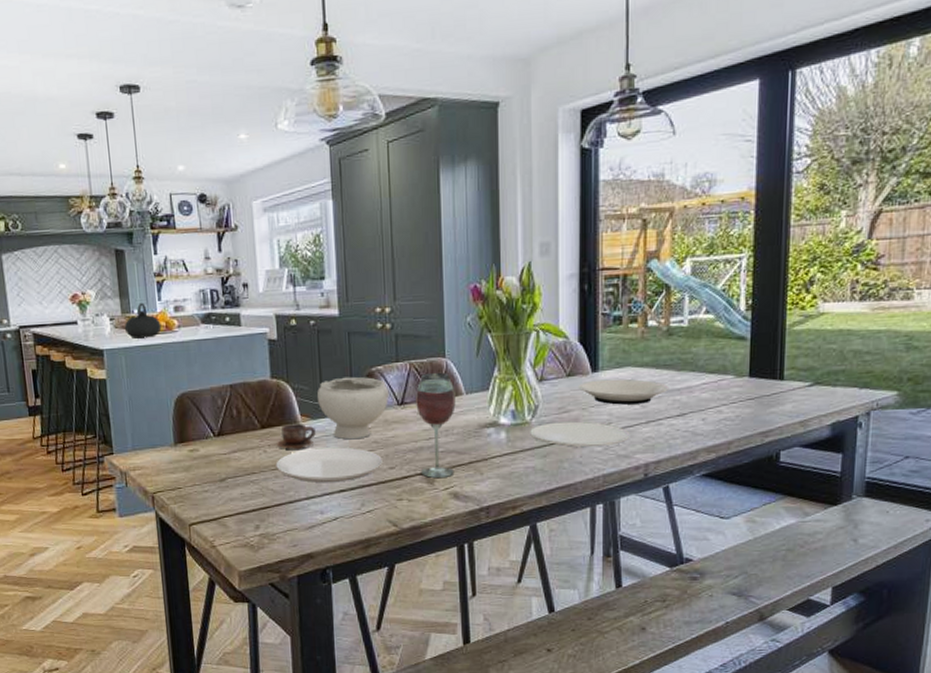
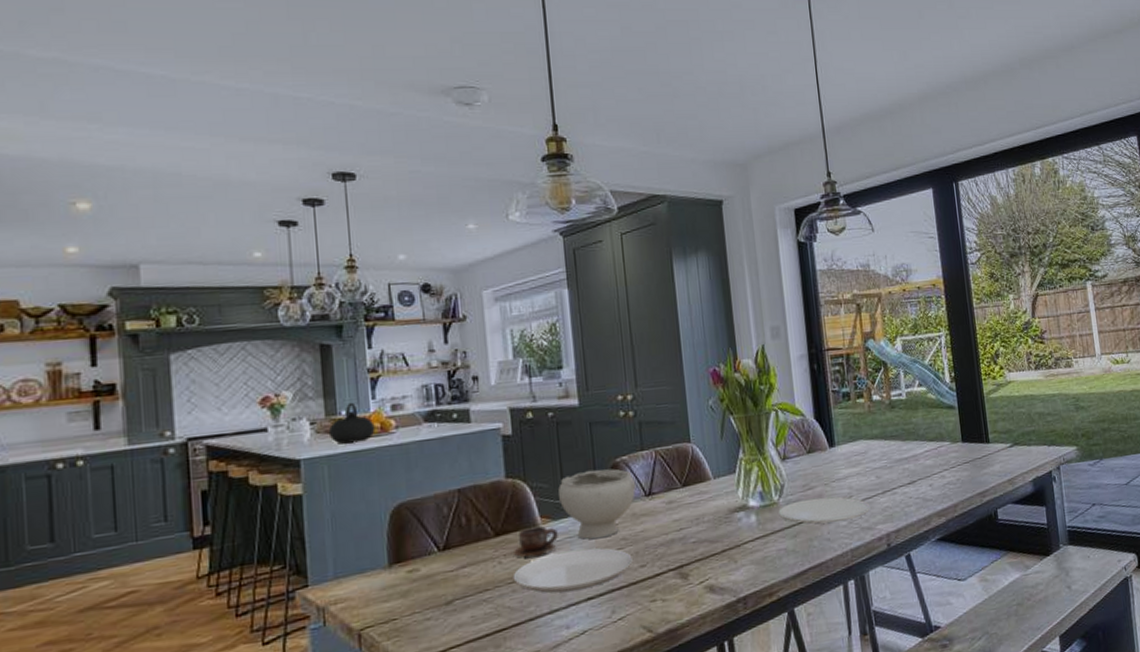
wineglass: present [416,372,456,478] -> none [663,458,708,572]
plate: present [578,379,669,405] -> none [818,451,898,478]

